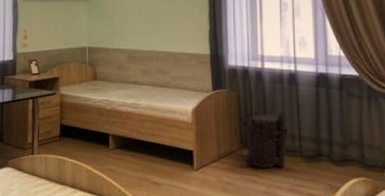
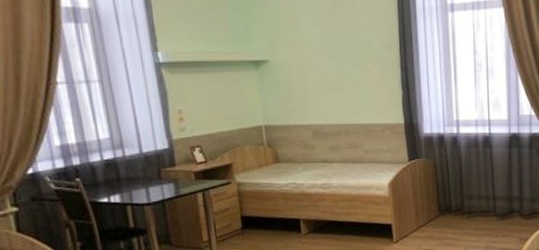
backpack: present [235,111,289,169] -> none [432,176,484,232]

